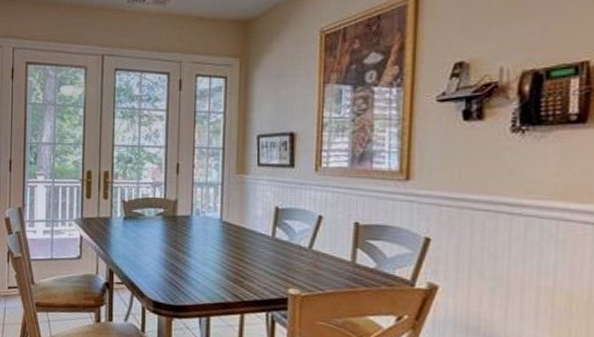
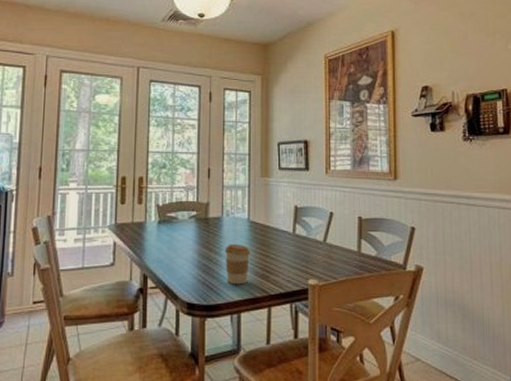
coffee cup: none [193,244,223,288] -> present [224,243,251,285]

